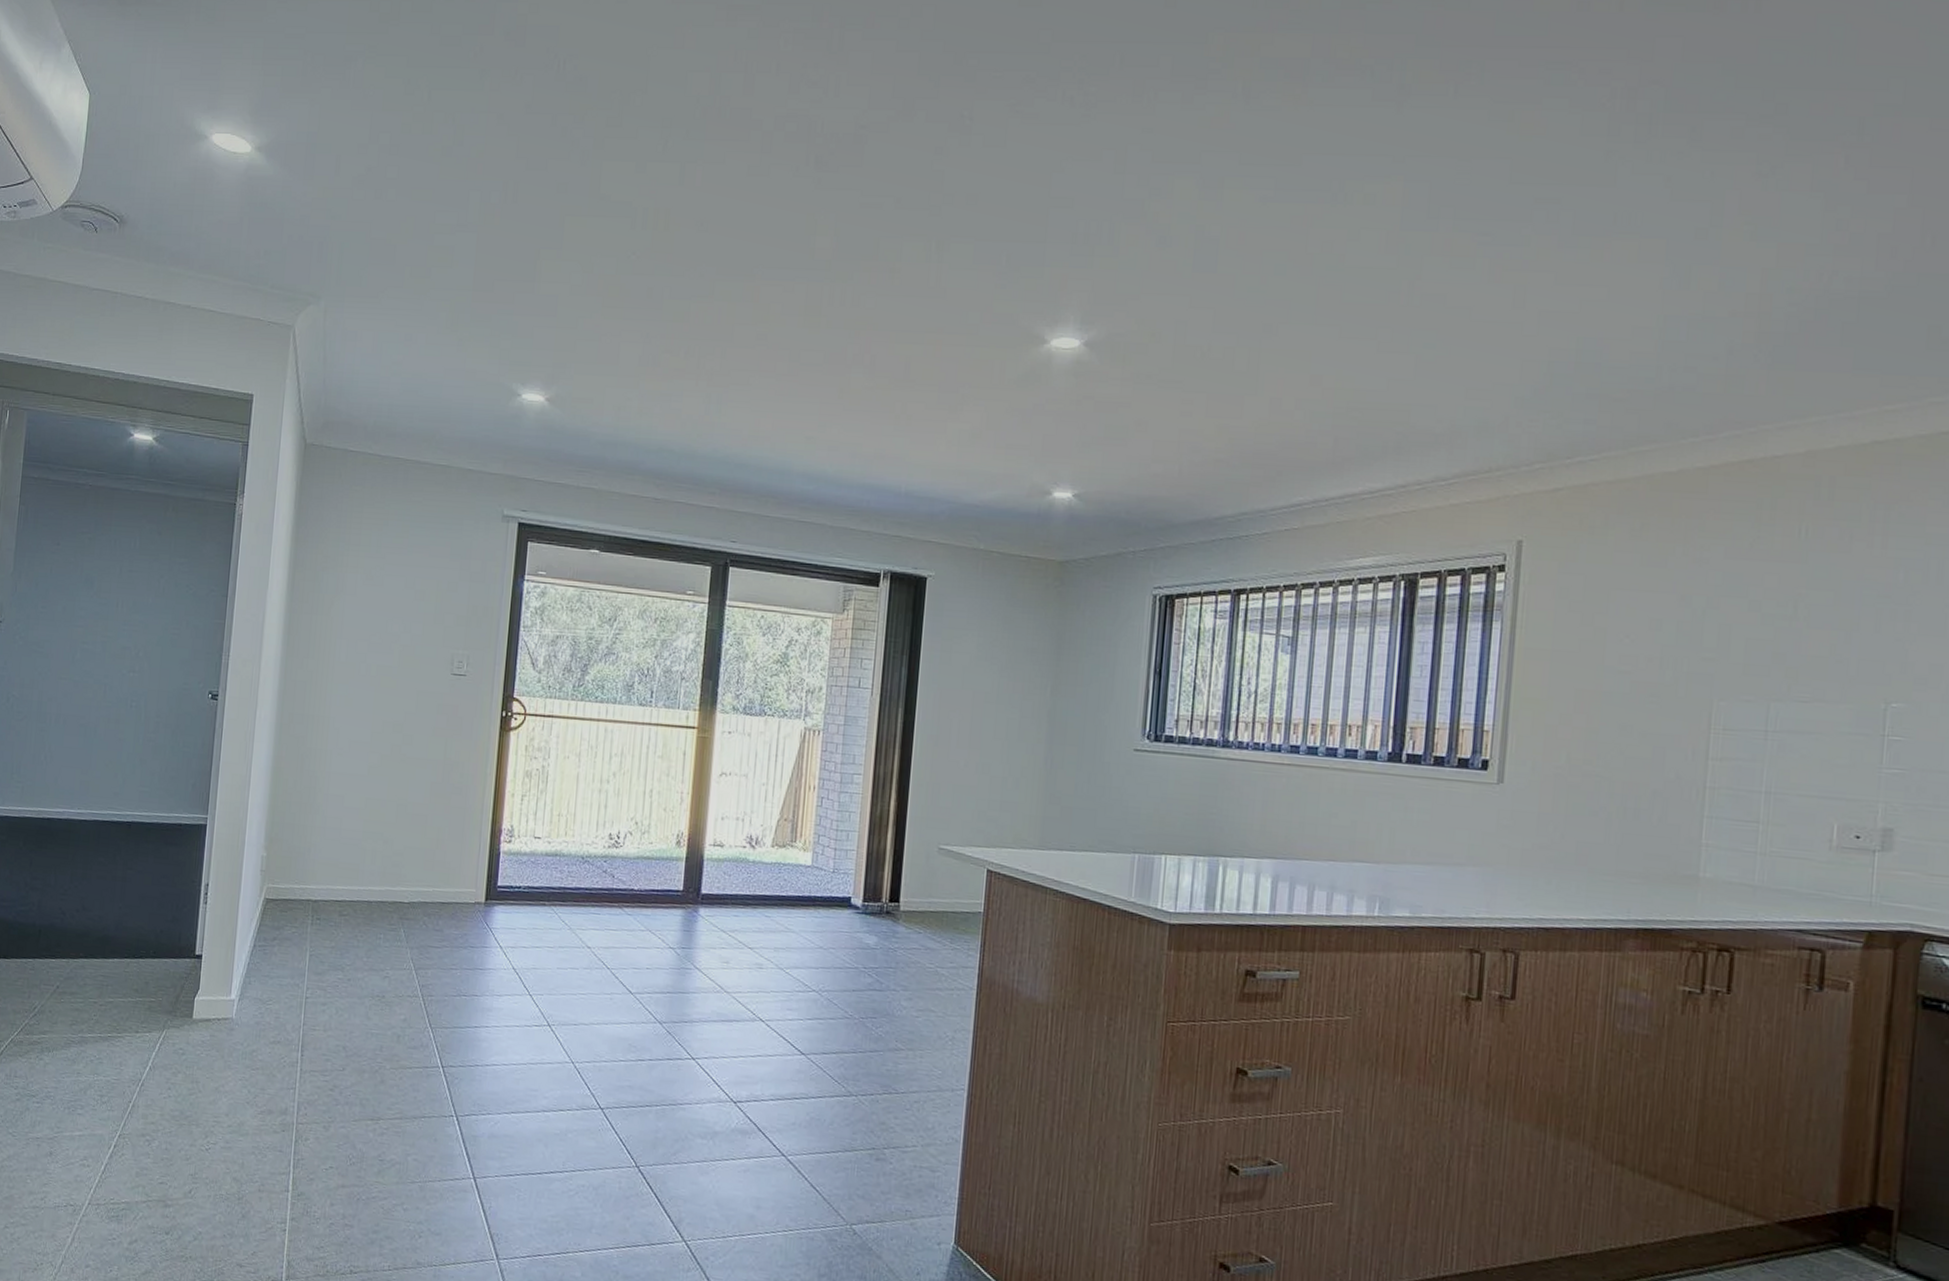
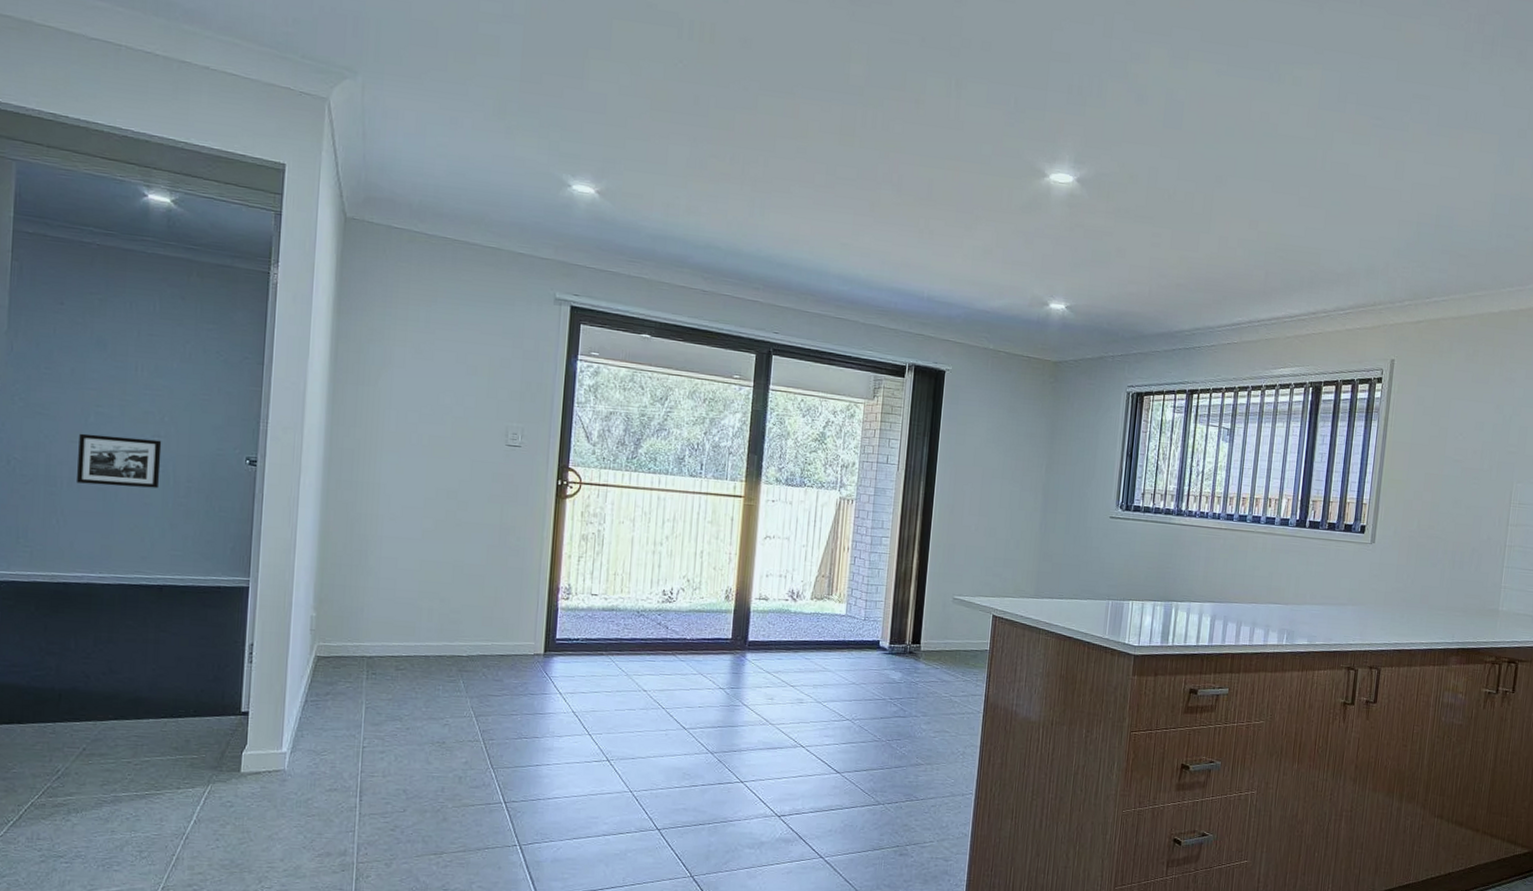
picture frame: none [63,670,136,724] -> present [77,433,162,489]

